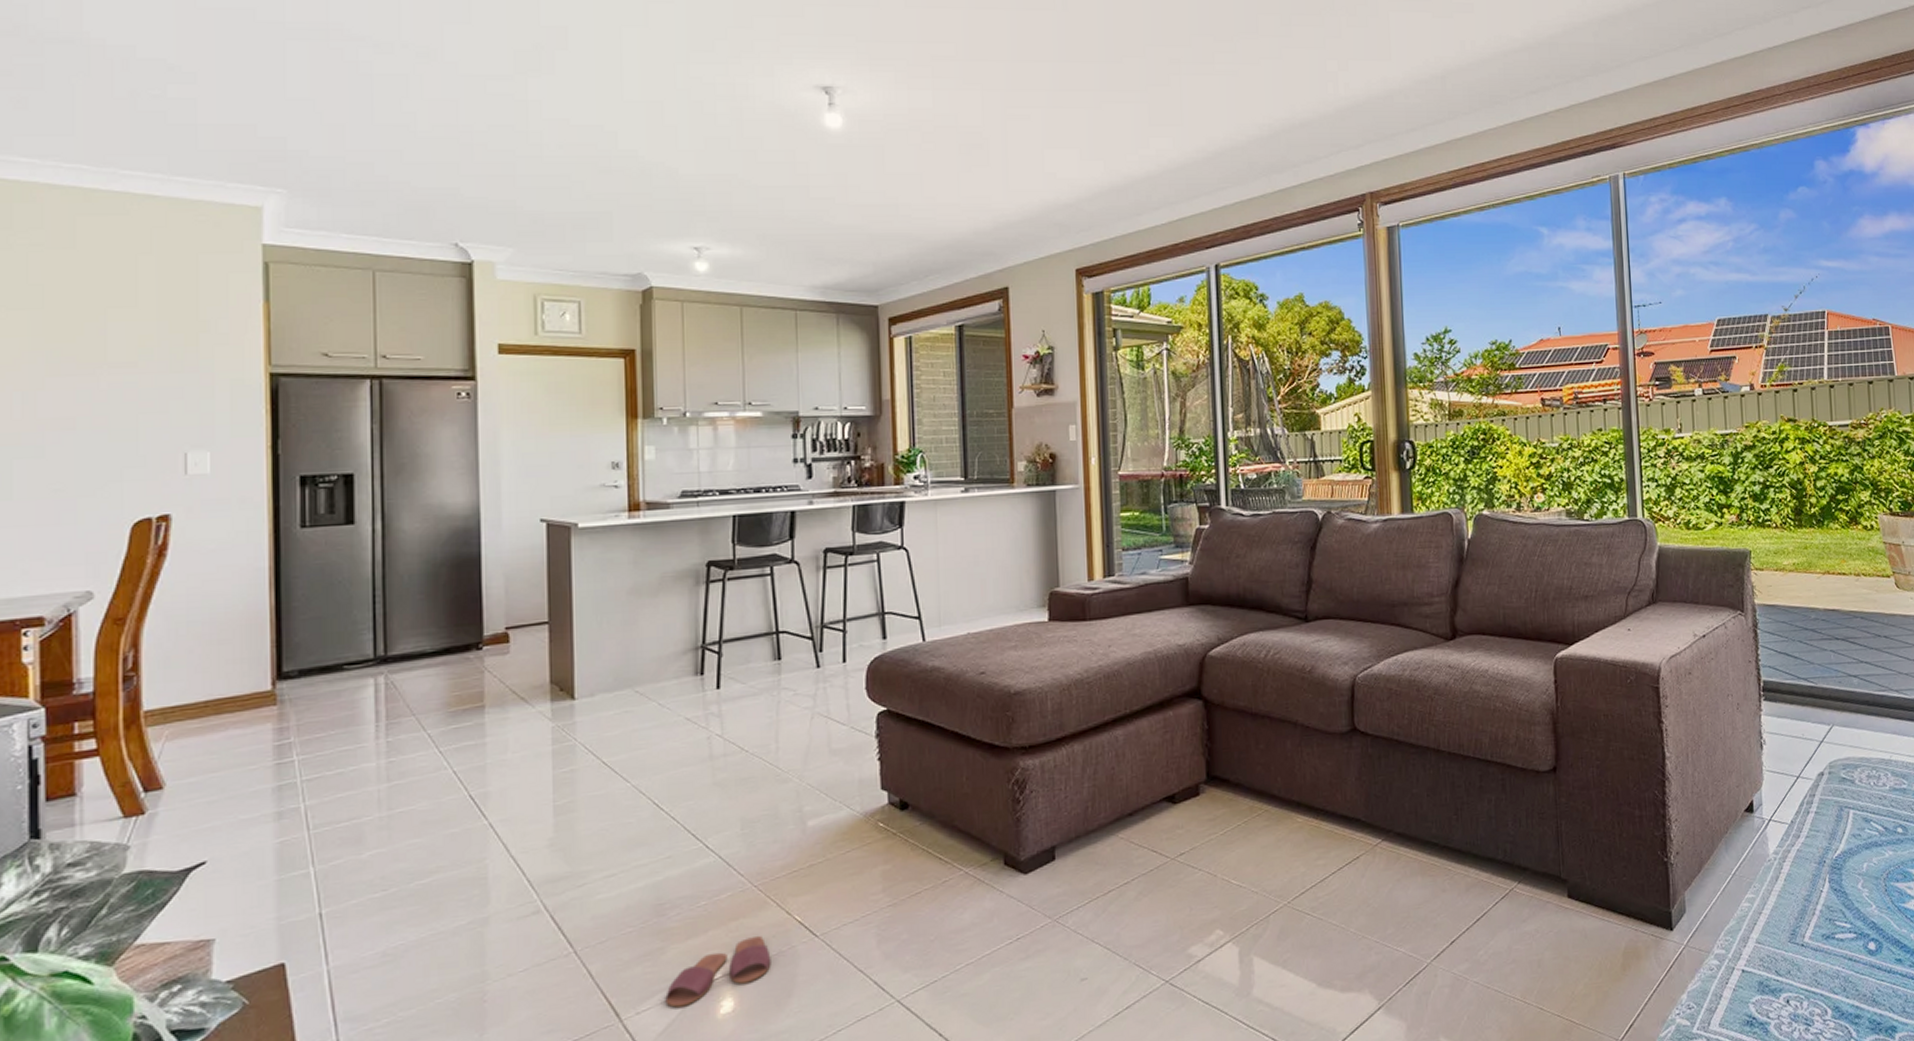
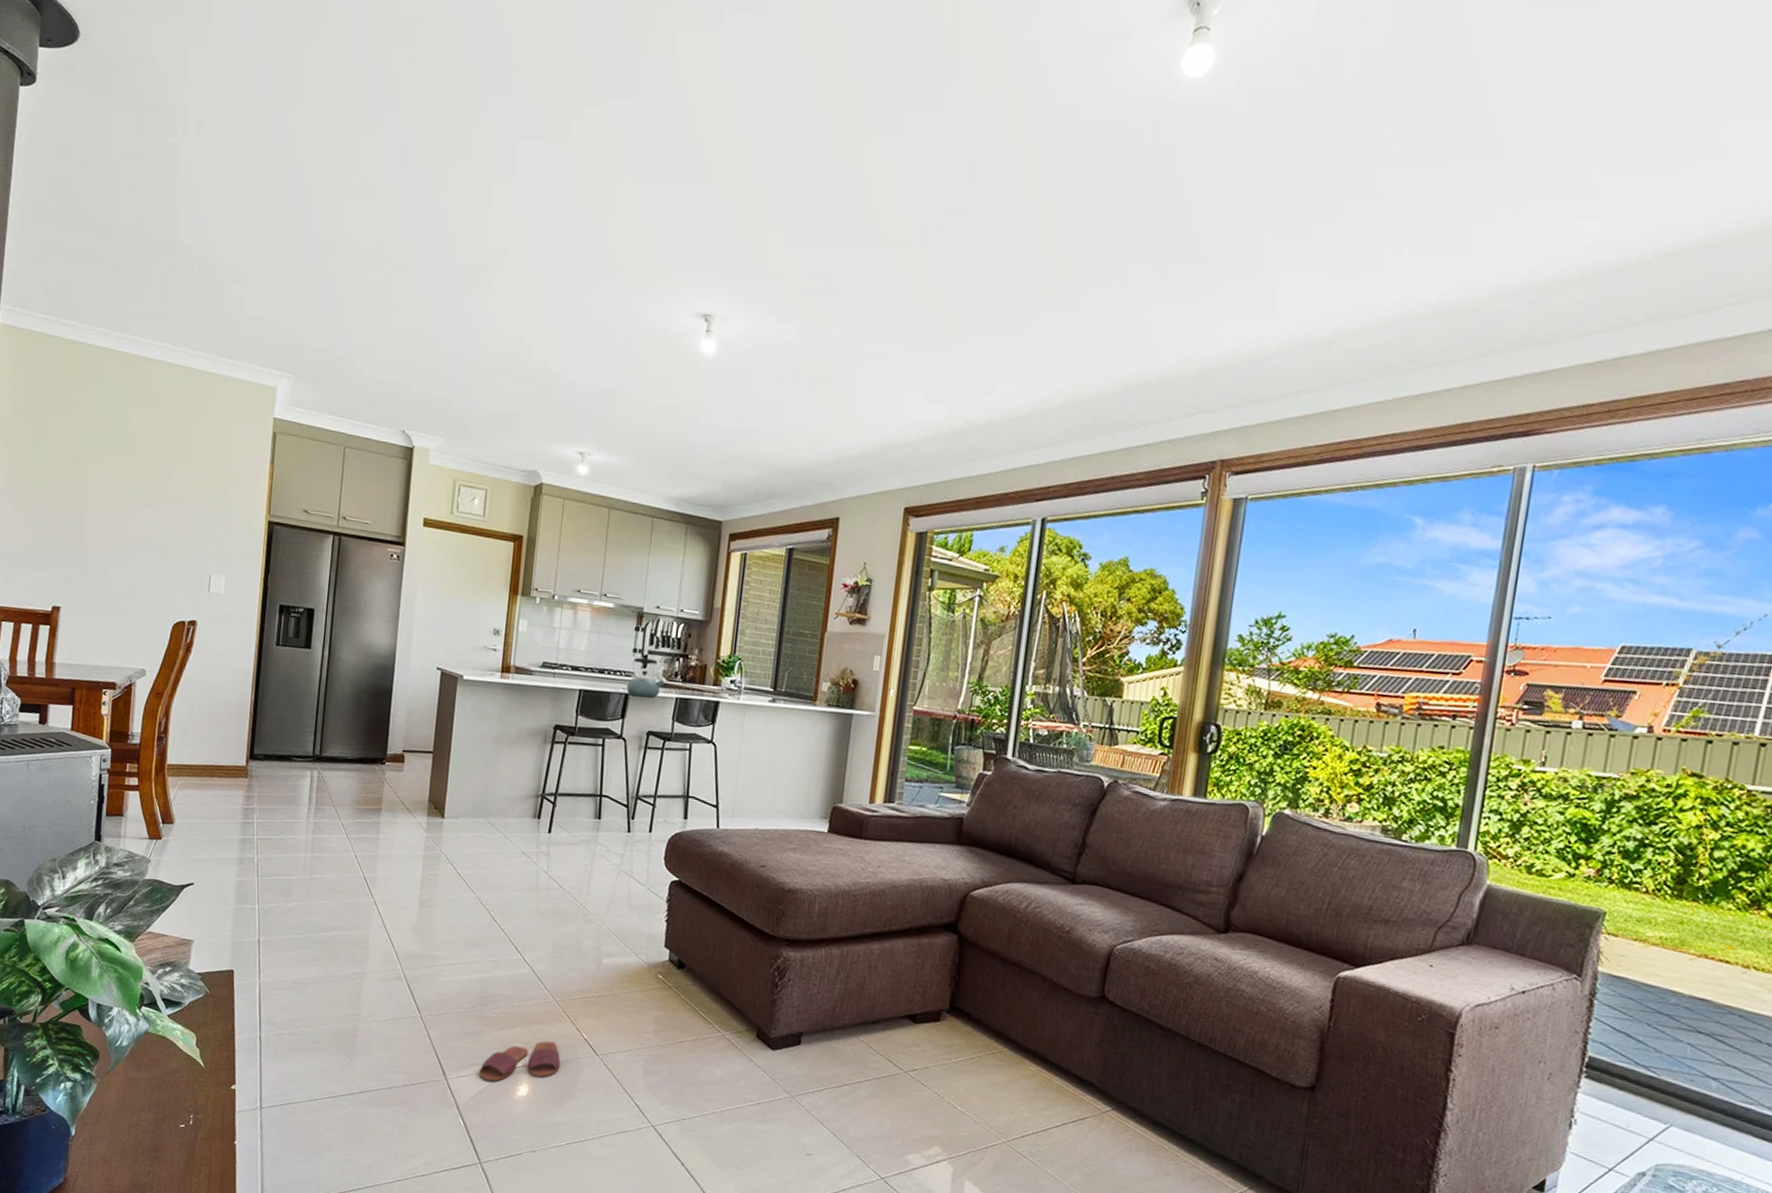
kettle: none [791,466,840,513] -> present [626,657,667,699]

